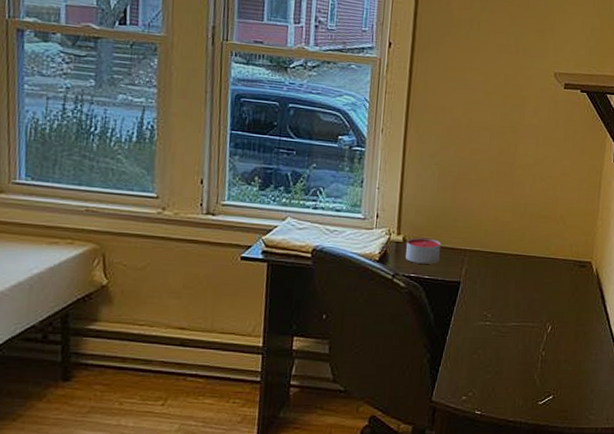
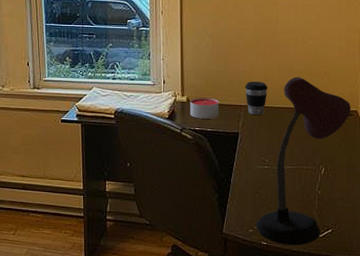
desk lamp: none [470,220,586,415] -> present [256,77,351,246]
coffee cup: none [472,221,498,263] -> present [245,81,268,115]

